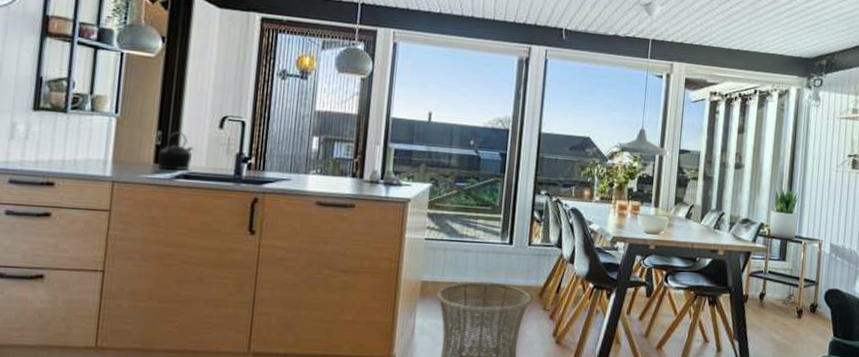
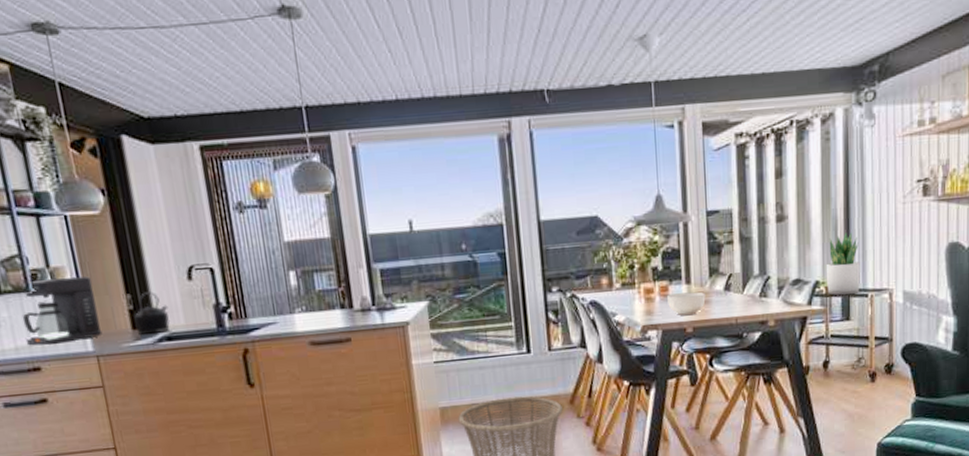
coffee maker: none [49,103,128,164] -> present [23,276,103,345]

